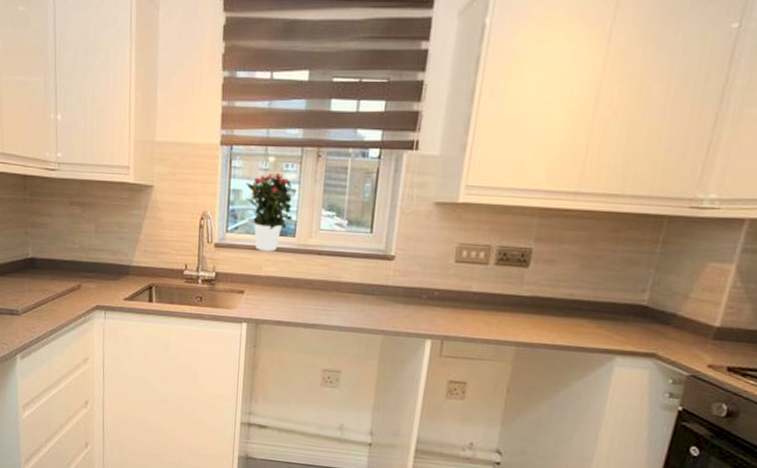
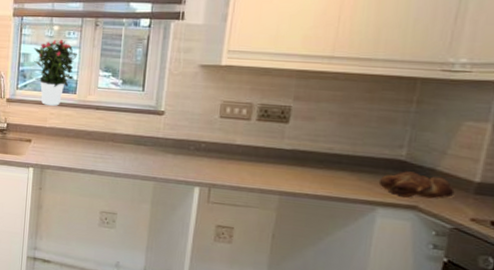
bread loaf: none [618,317,694,346] -> present [378,171,455,199]

